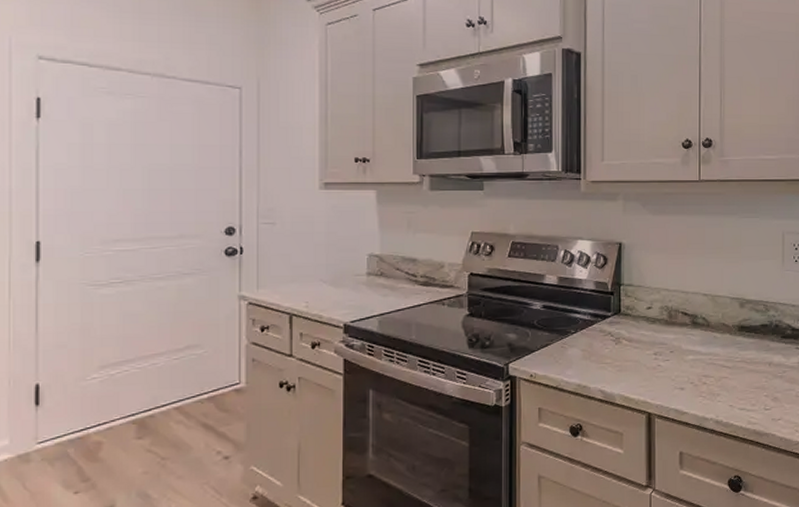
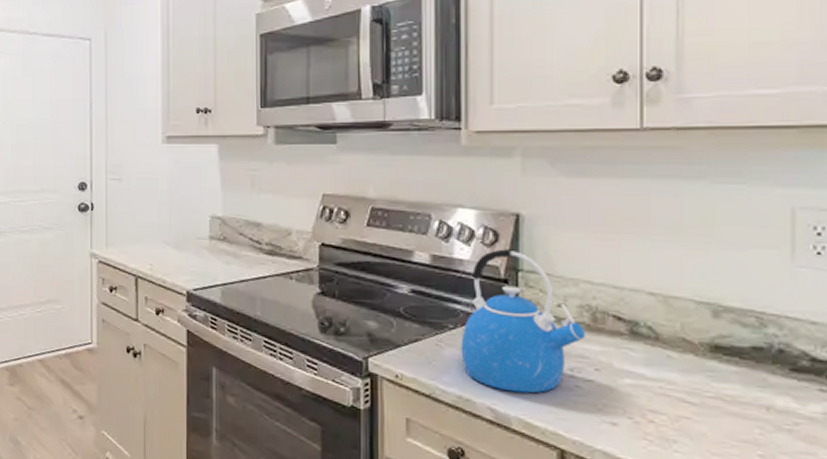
kettle: none [580,268,664,376] -> present [461,248,585,394]

